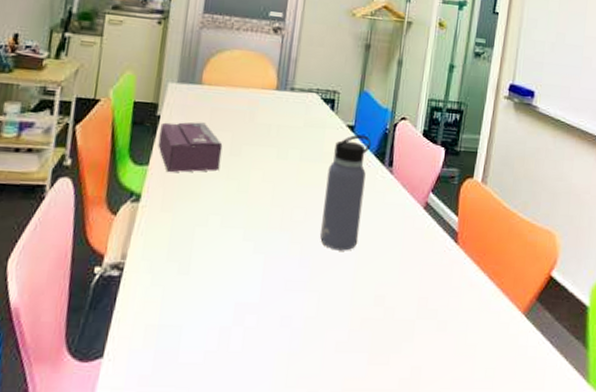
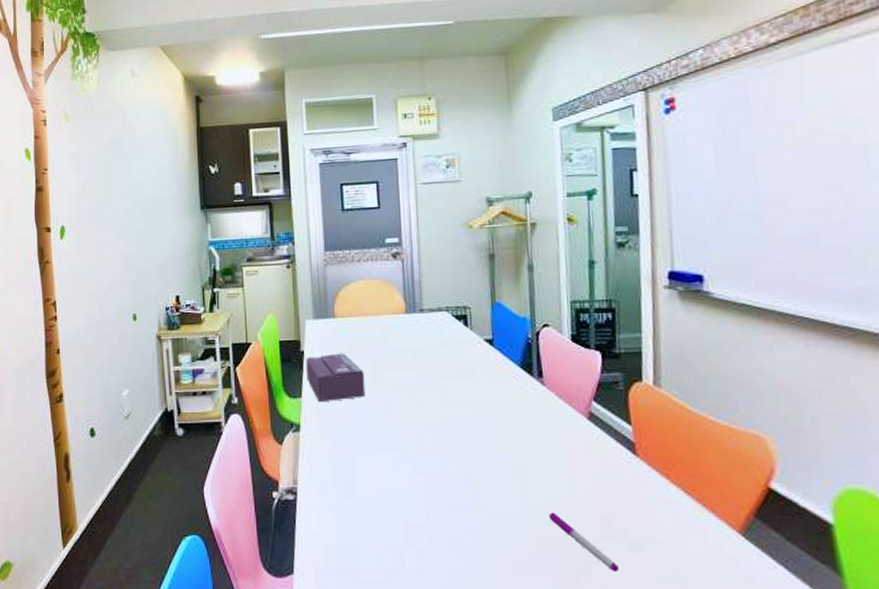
water bottle: present [320,134,372,251] -> none [473,347,519,469]
pen: none [375,293,425,349] -> present [550,512,619,572]

